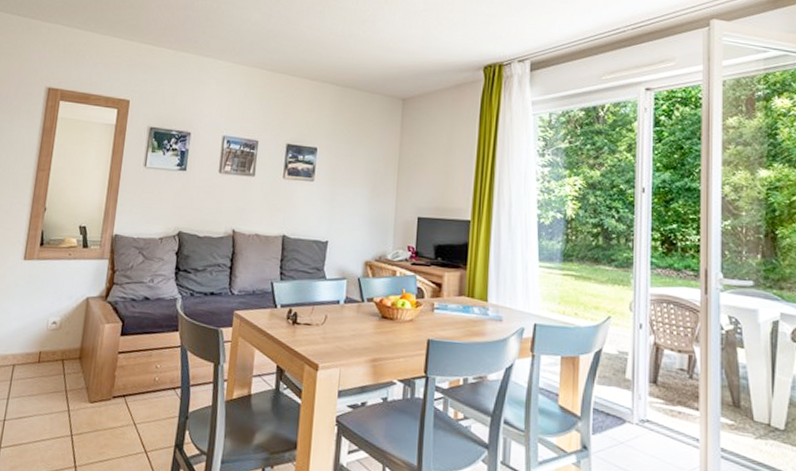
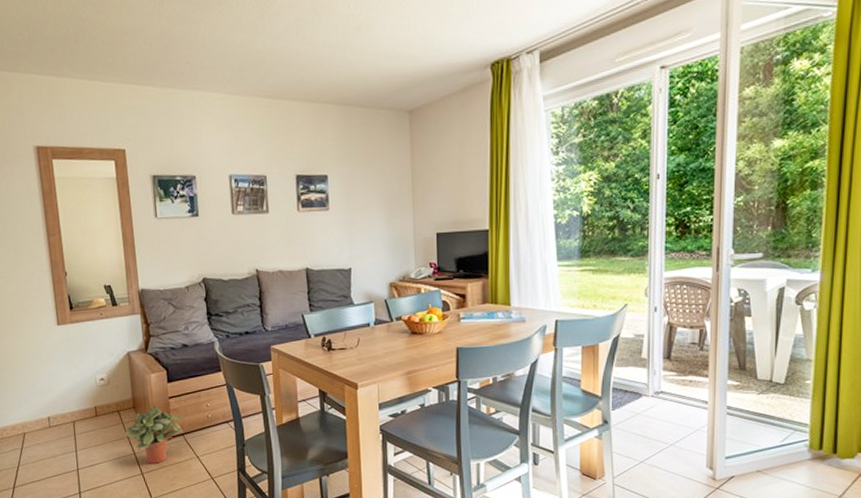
potted plant: none [65,358,129,426] -> present [126,404,183,464]

